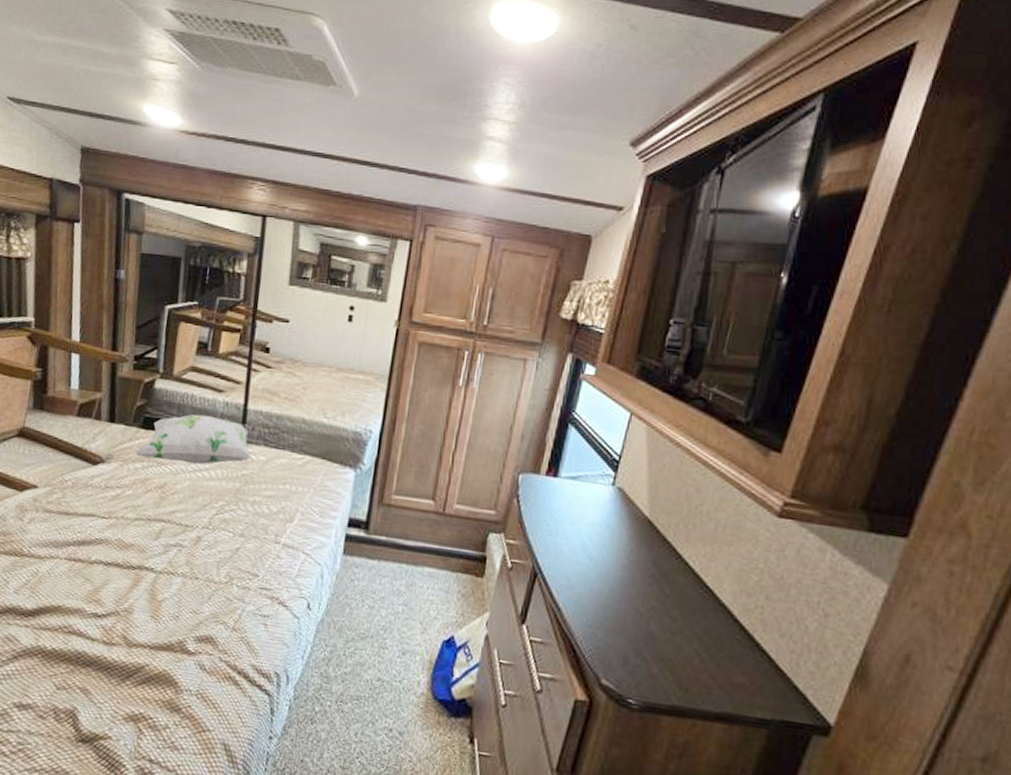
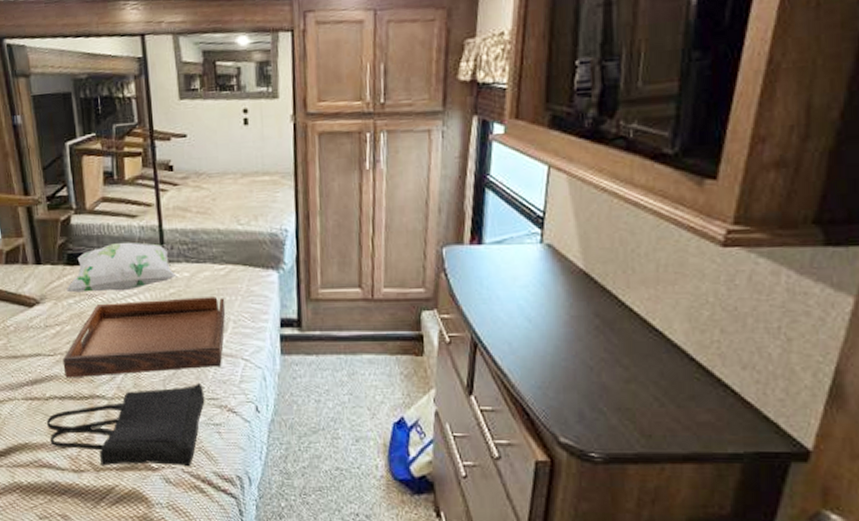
tote bag: none [85,567,258,656] -> present [46,382,205,467]
serving tray: none [116,473,297,556] -> present [63,297,226,378]

